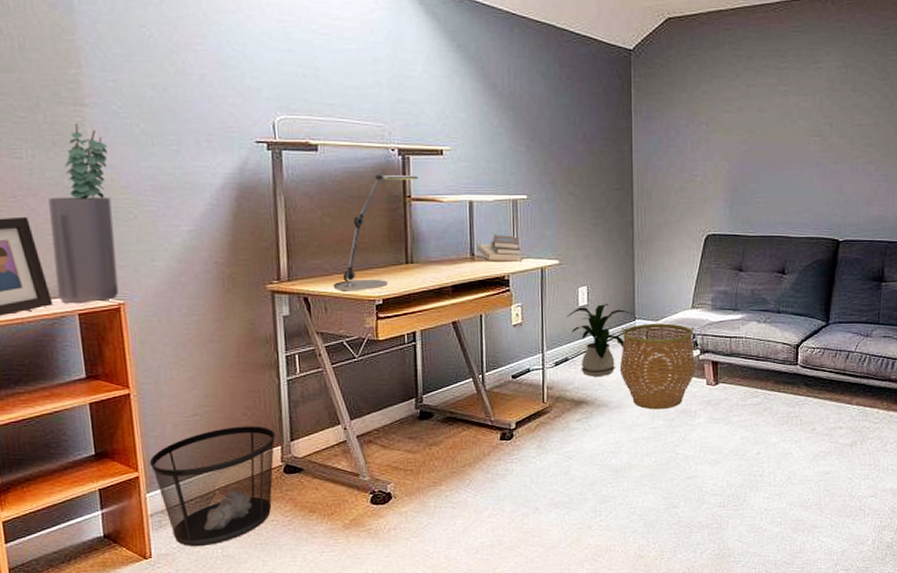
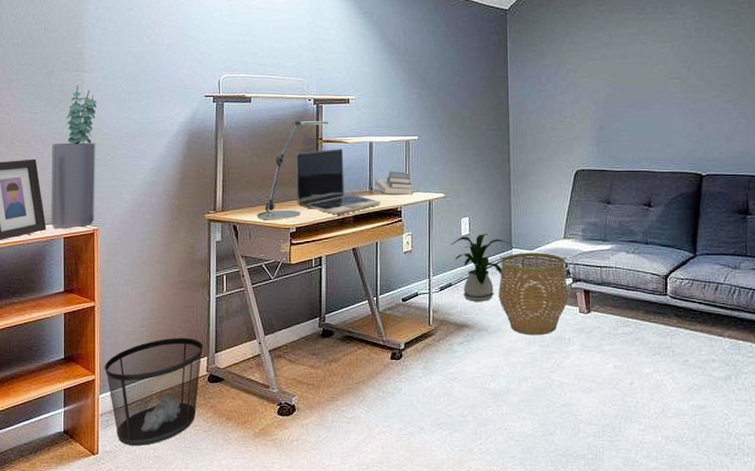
laptop: none [377,208,486,285] -> present [295,149,382,215]

